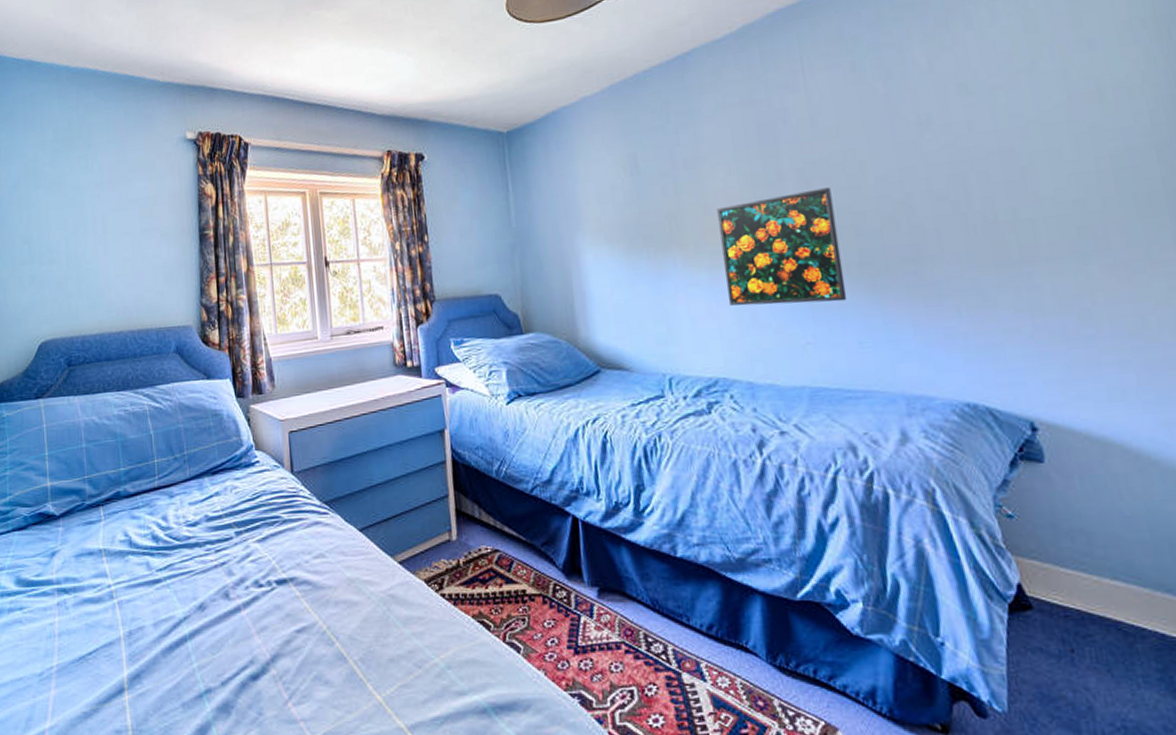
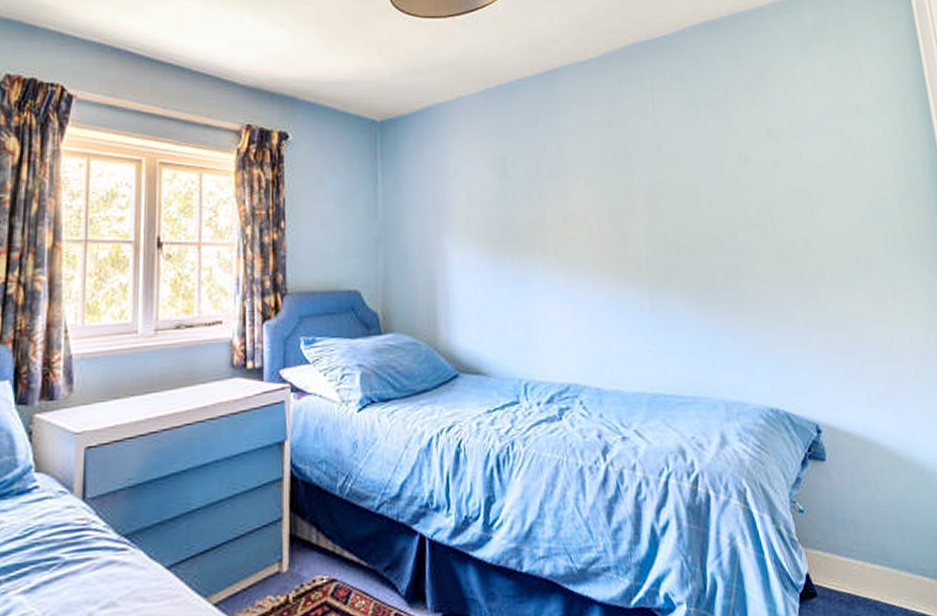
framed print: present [717,187,848,306] -> none [576,207,682,313]

